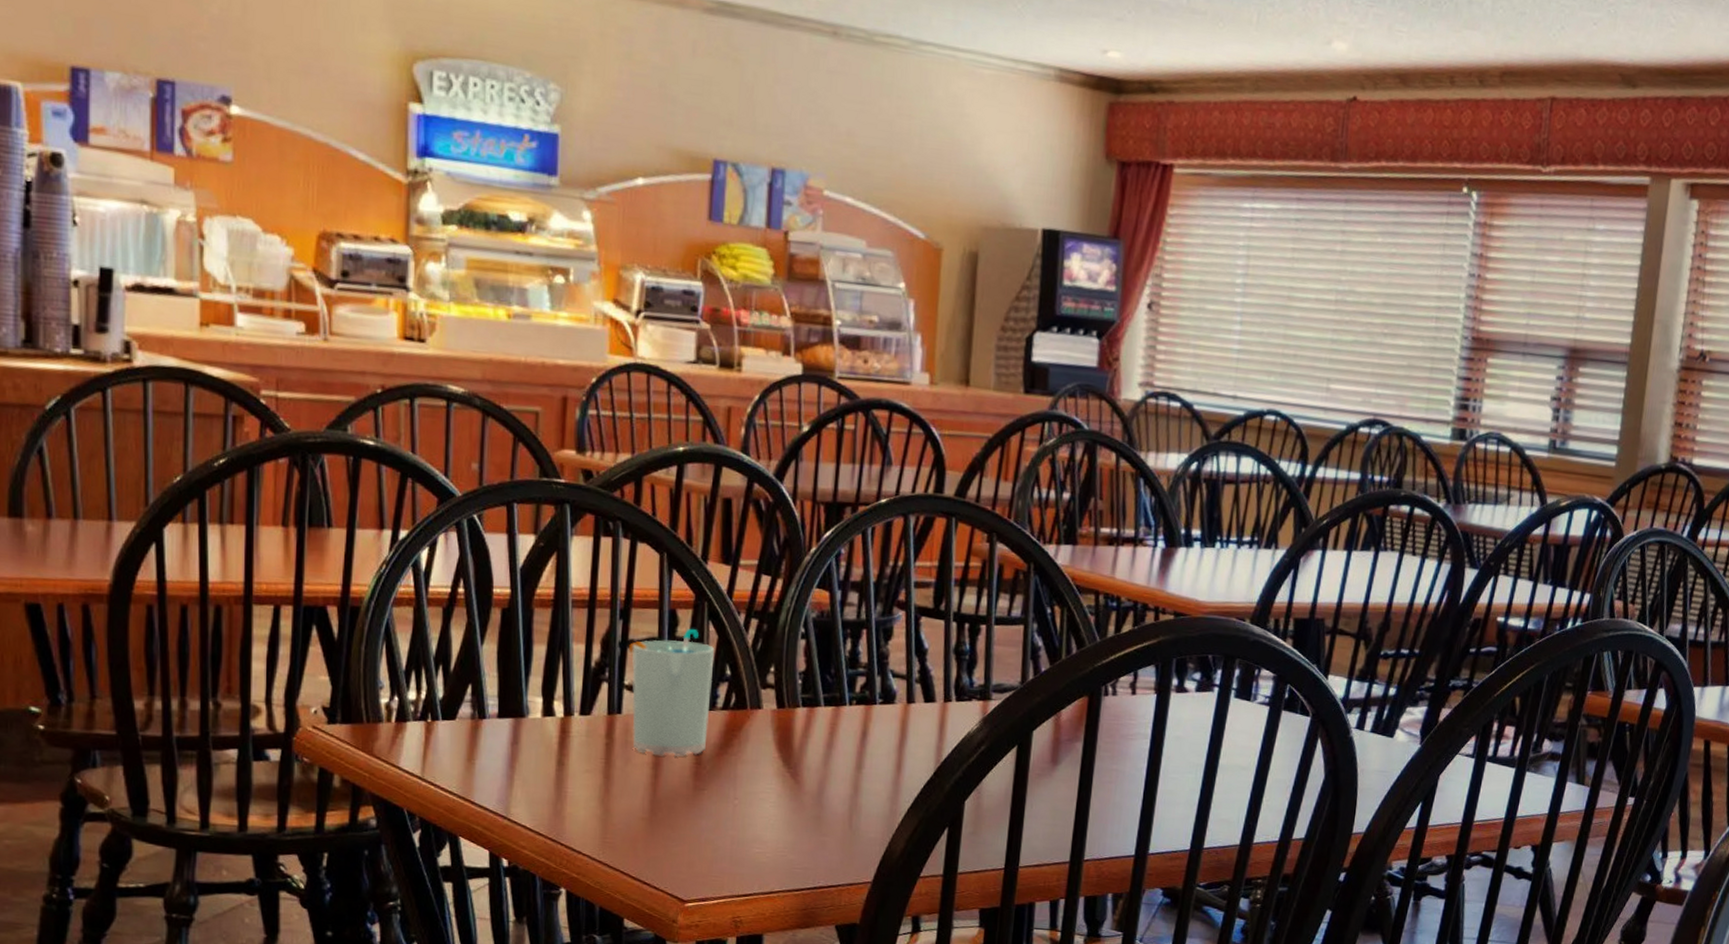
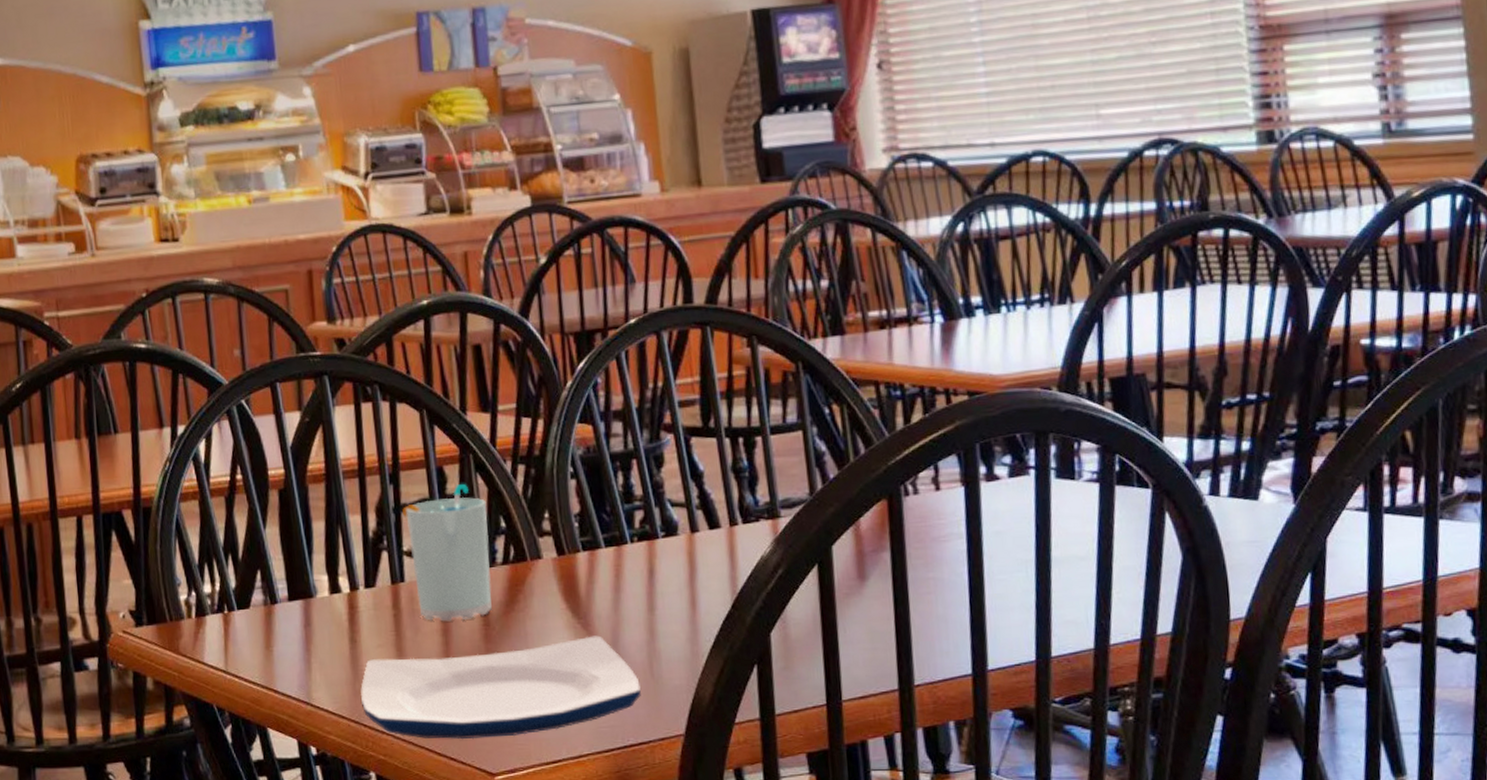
plate: none [561,783,838,869] -> present [360,635,641,740]

